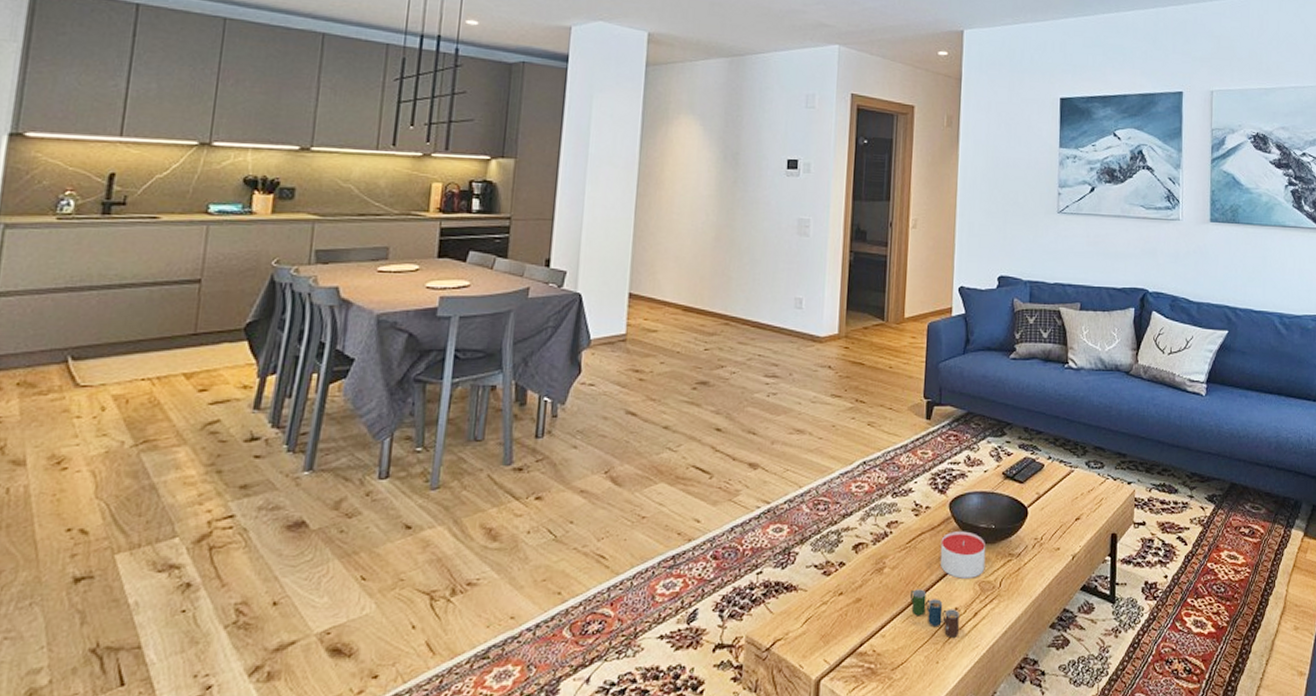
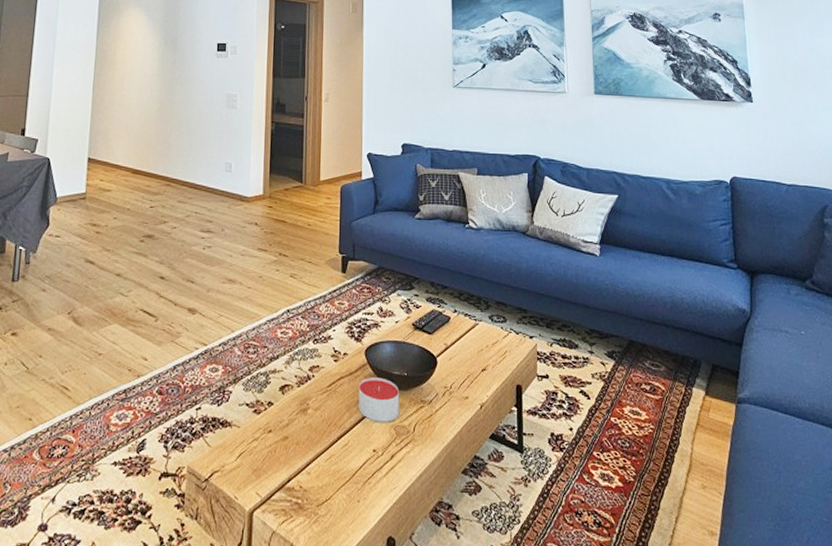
cup: present [909,589,959,638] -> none [331,430,377,478]

